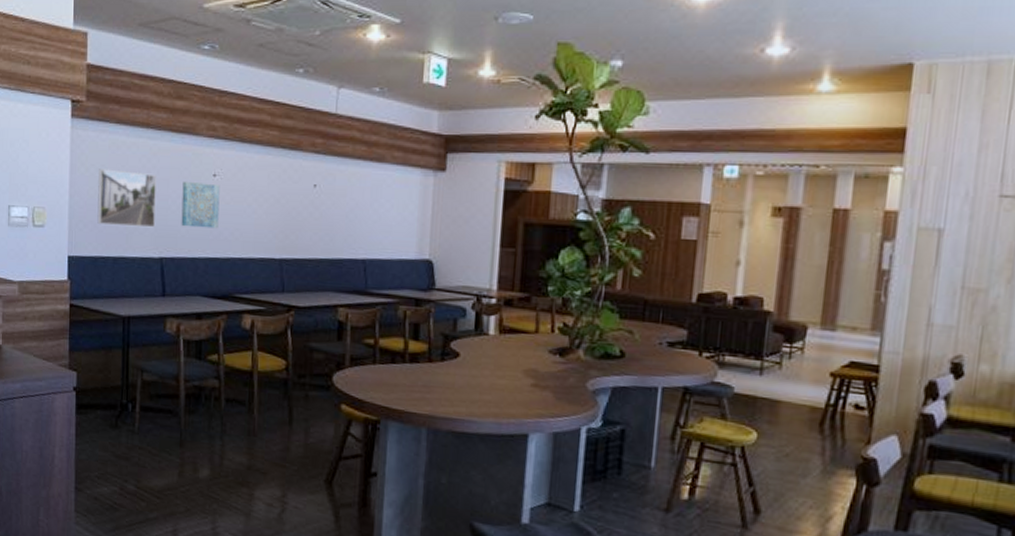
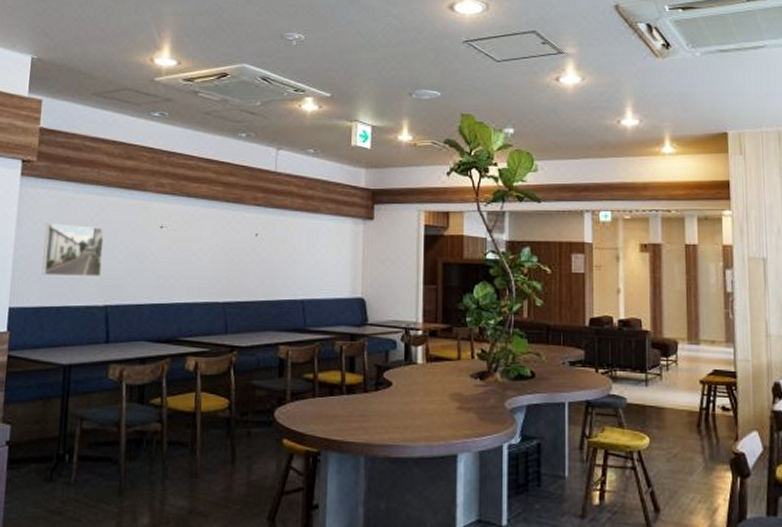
wall art: present [181,181,220,229] -> none [127,232,167,276]

